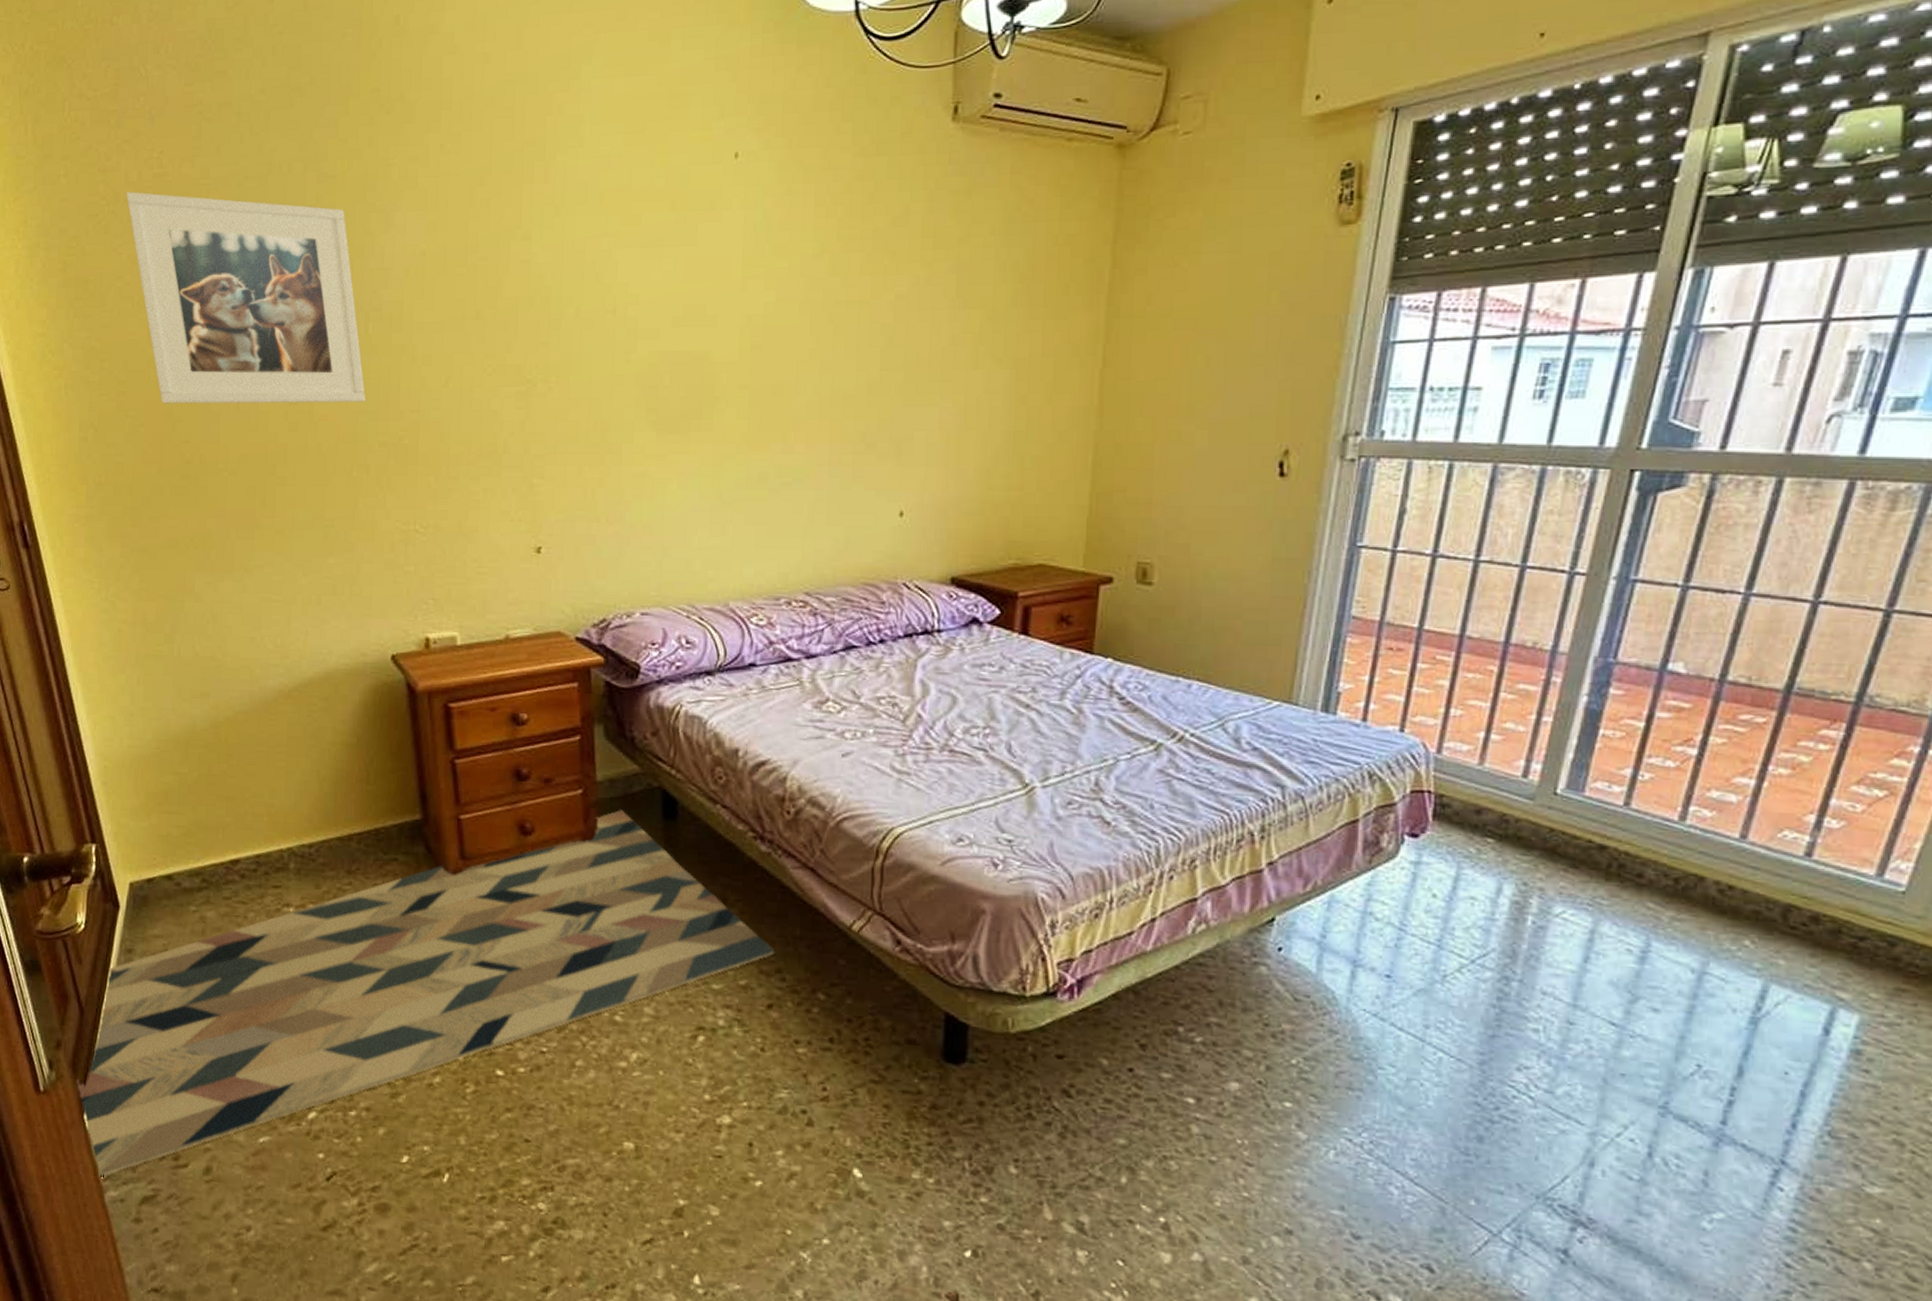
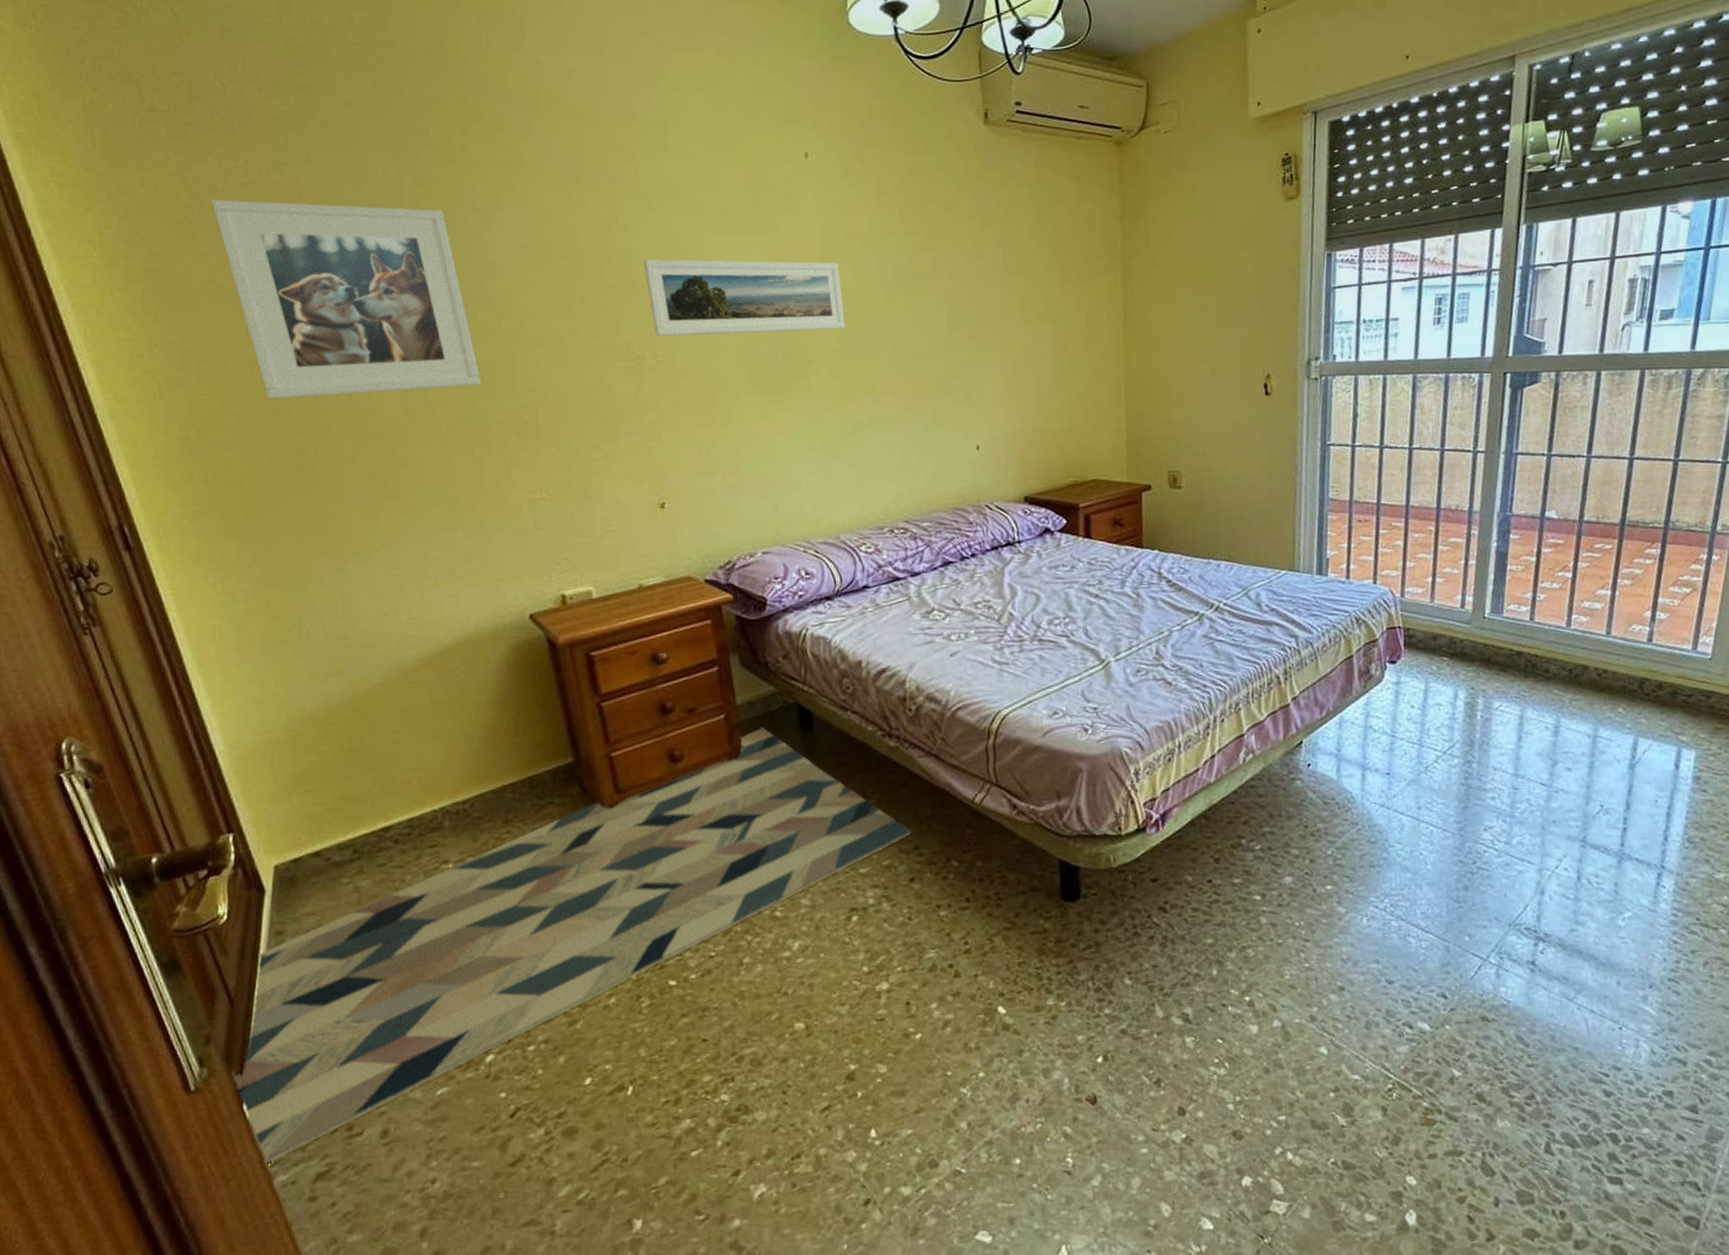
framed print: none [544,271,761,363] -> present [643,258,845,337]

